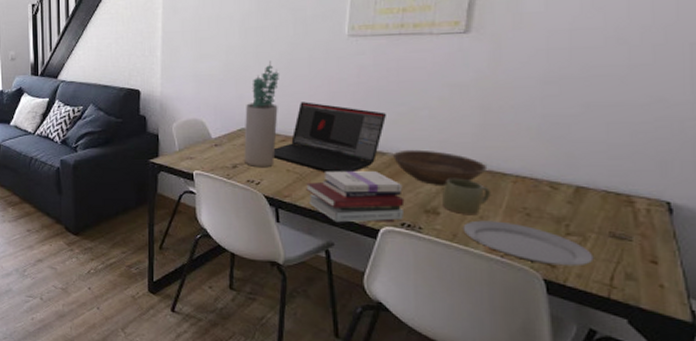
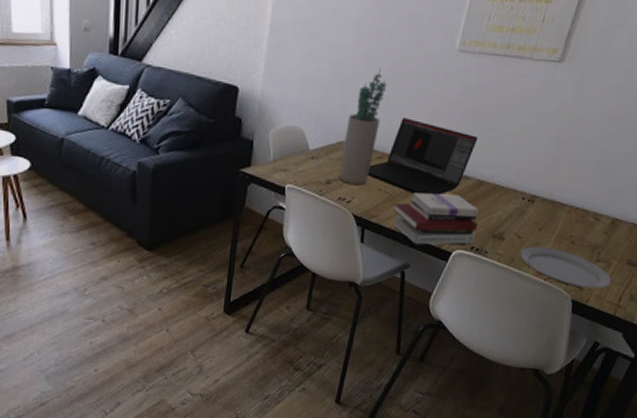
bowl: present [393,149,488,185] -> none [476,175,551,212]
mug: present [442,178,491,214] -> none [508,205,549,241]

